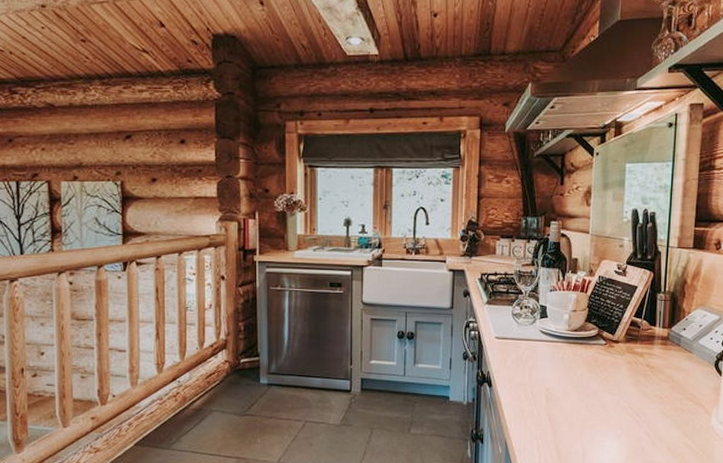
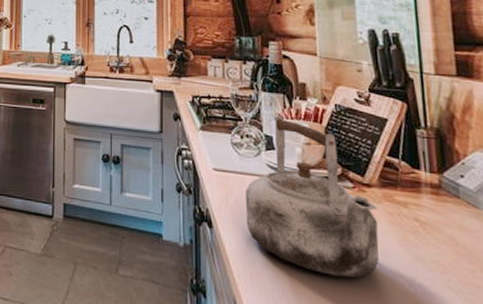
kettle: none [519,288,621,415] -> present [245,116,379,278]

